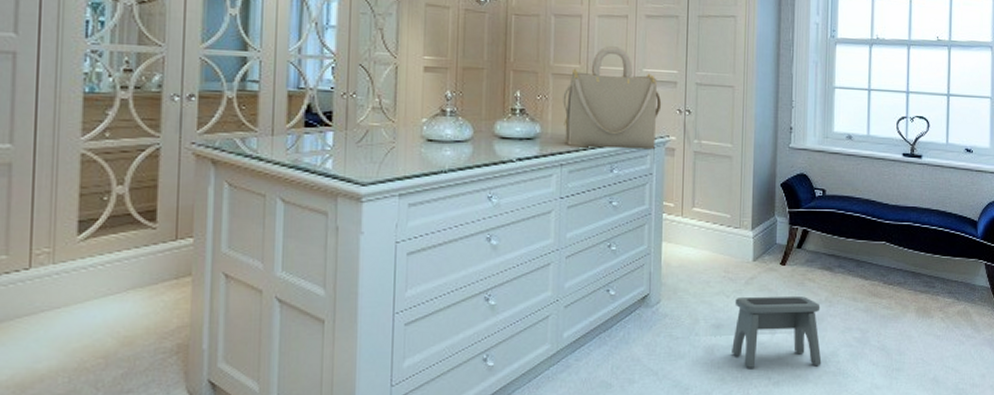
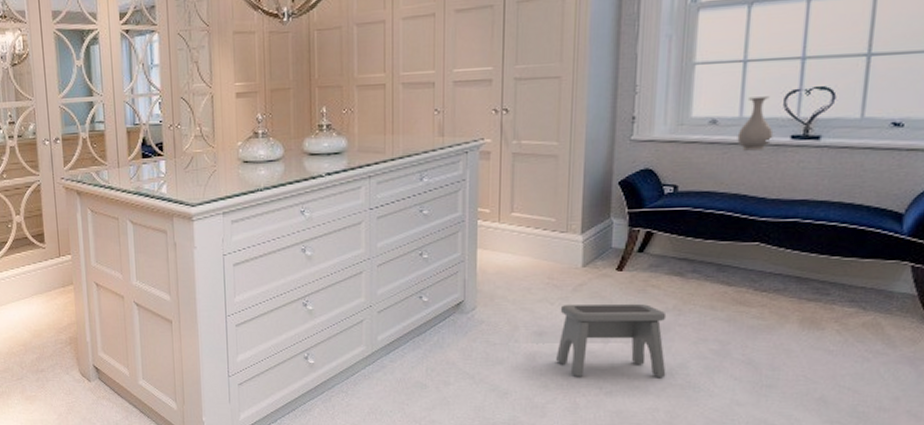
handbag: present [563,46,662,150] -> none [368,49,475,158]
vase: none [866,119,891,164] -> present [737,96,774,151]

